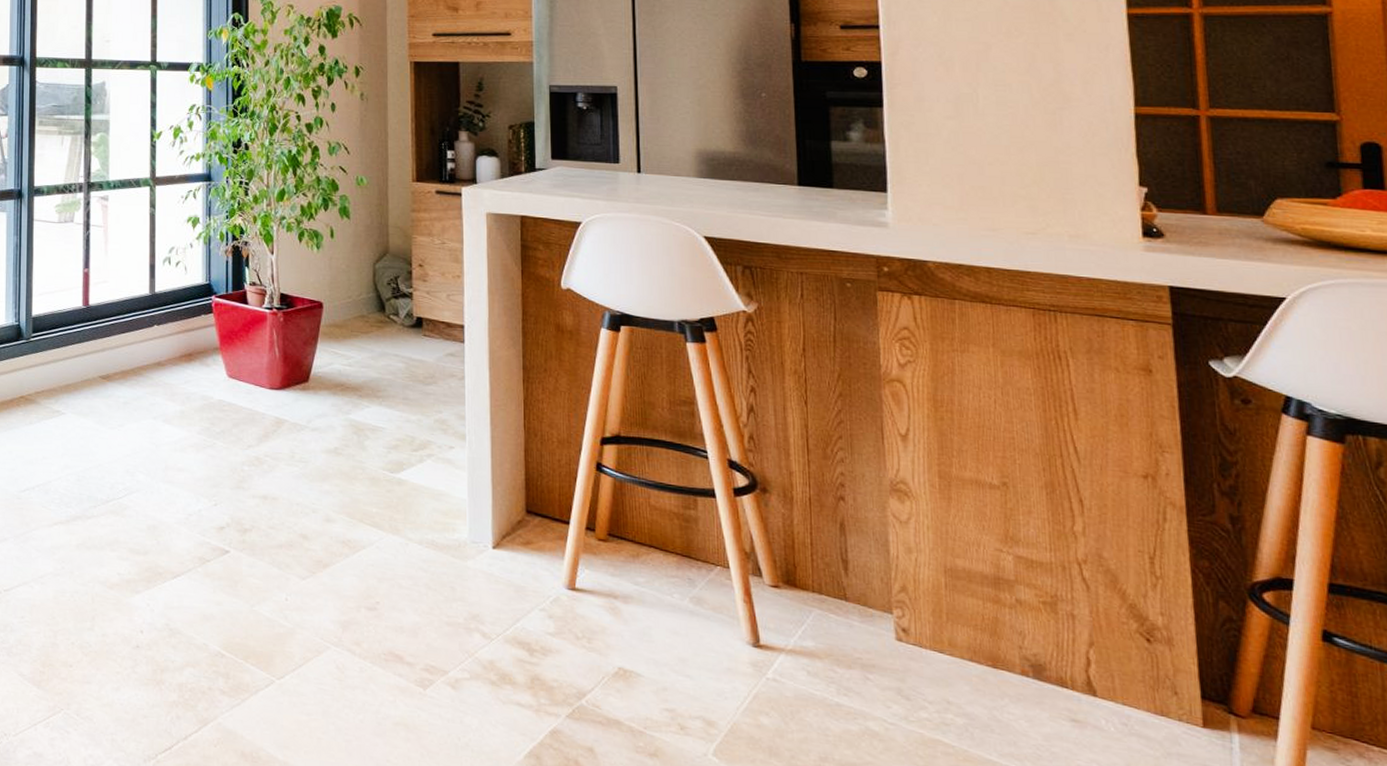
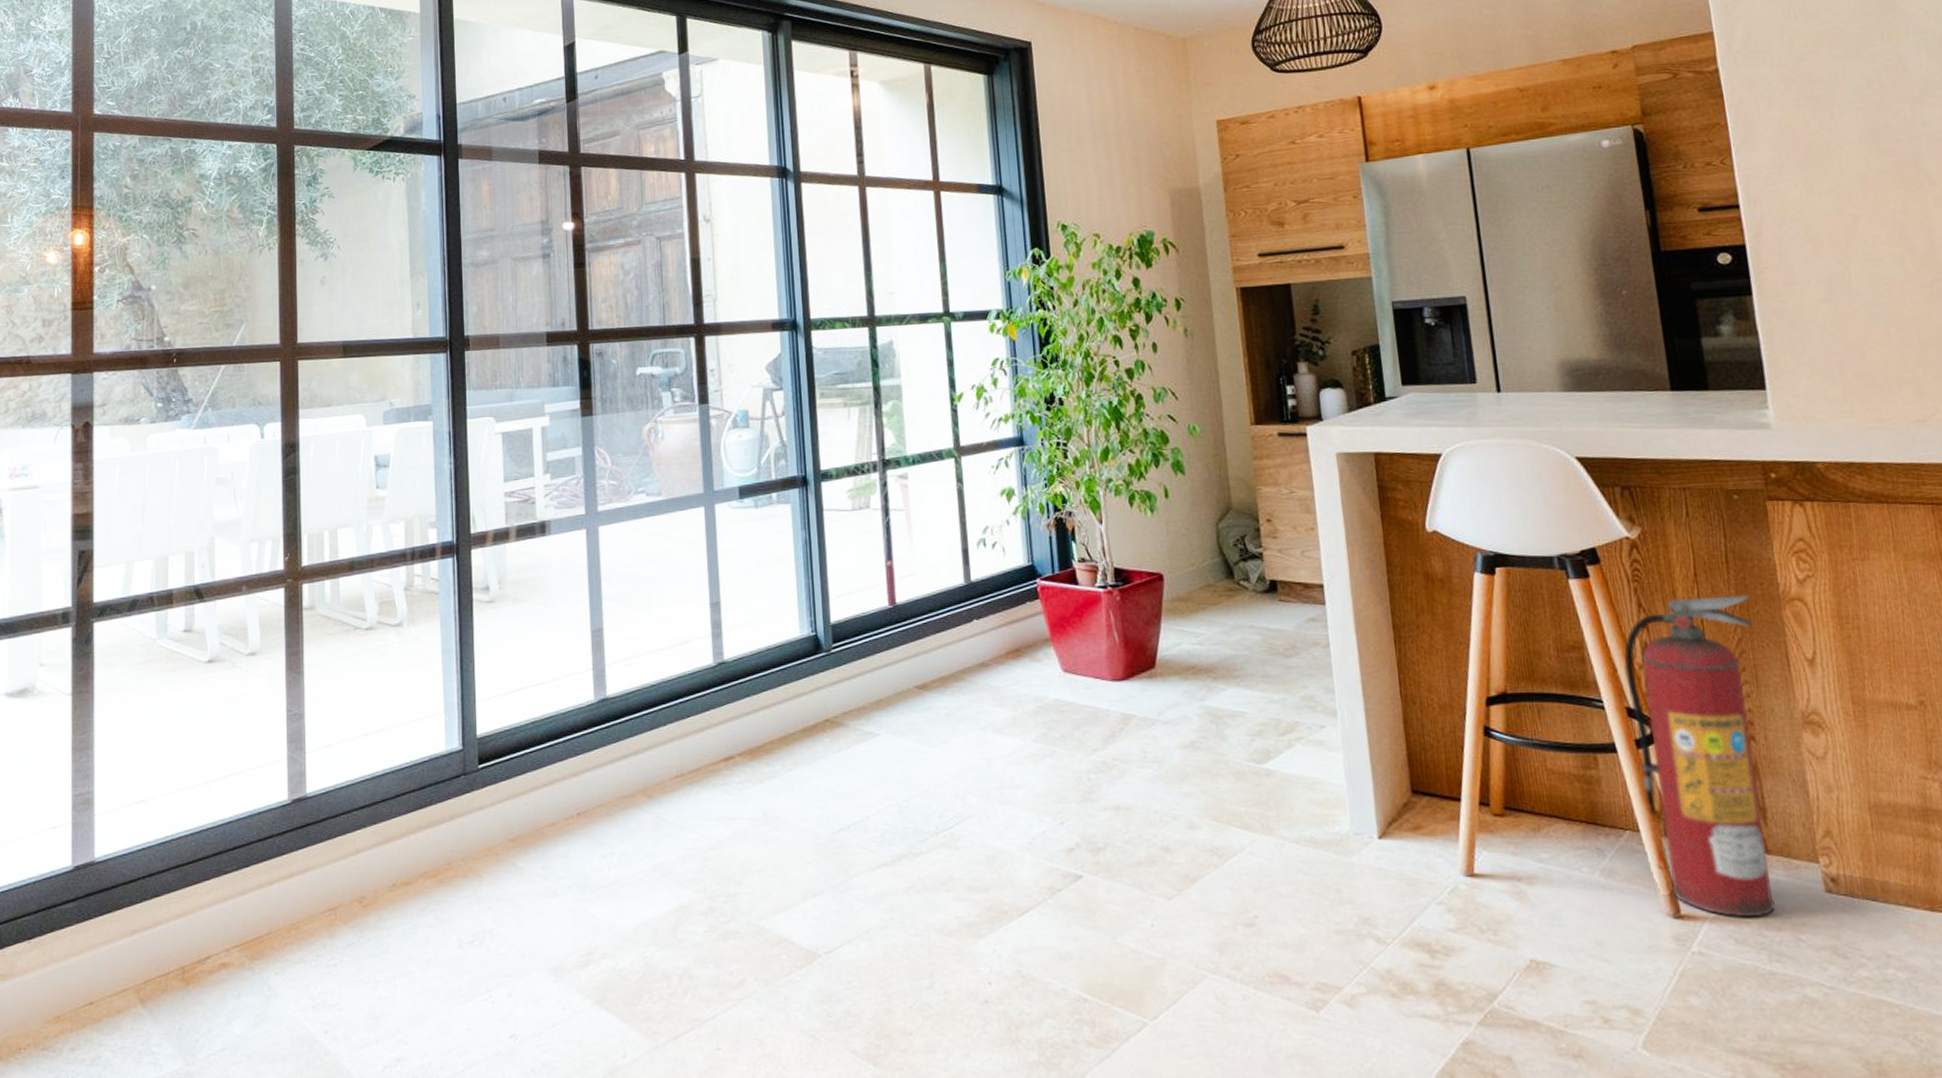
fire extinguisher: none [730,369,854,655] -> present [1623,595,1775,918]

